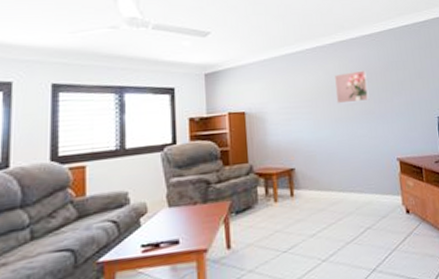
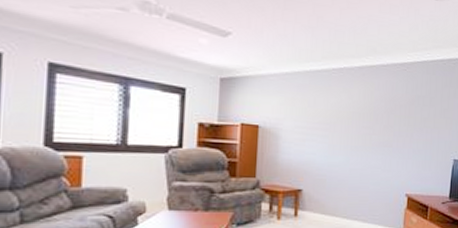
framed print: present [334,70,370,104] -> none [355,100,391,133]

